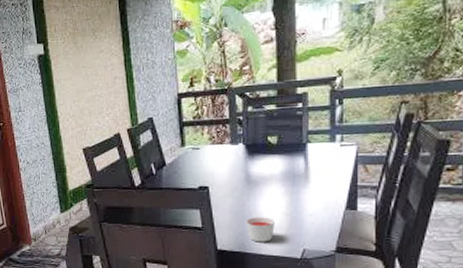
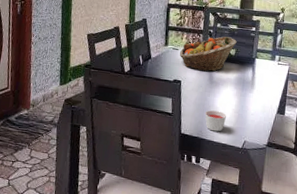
fruit basket: none [201,121,278,171] -> present [179,36,237,72]

